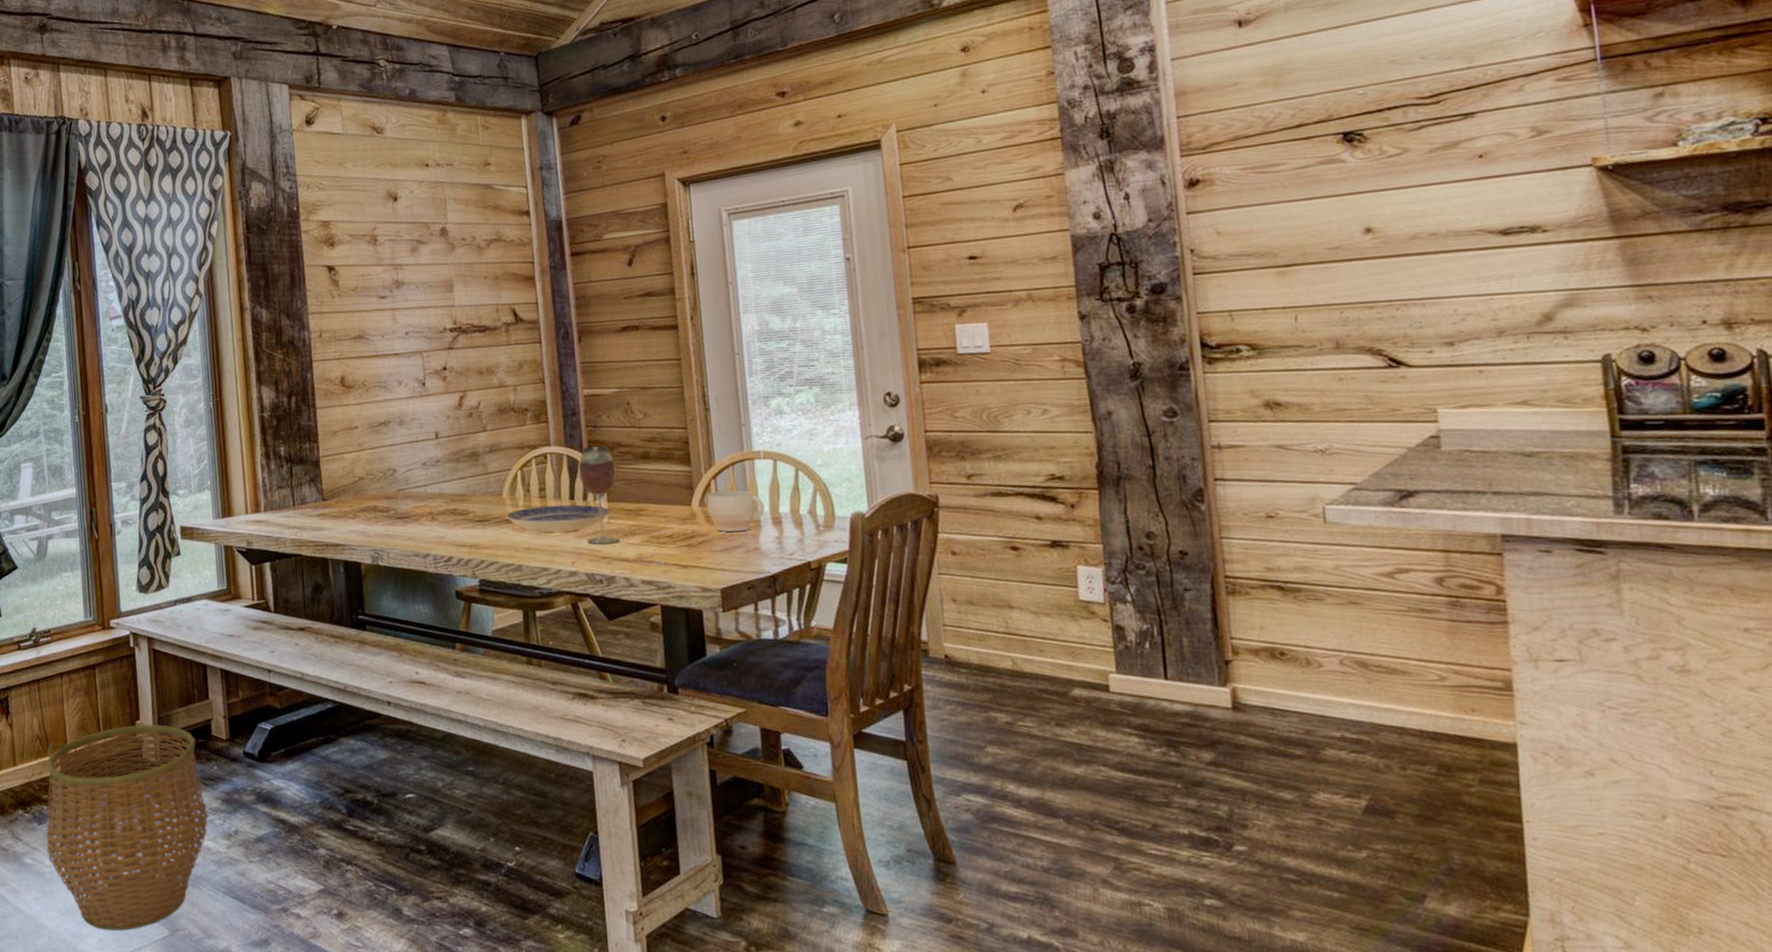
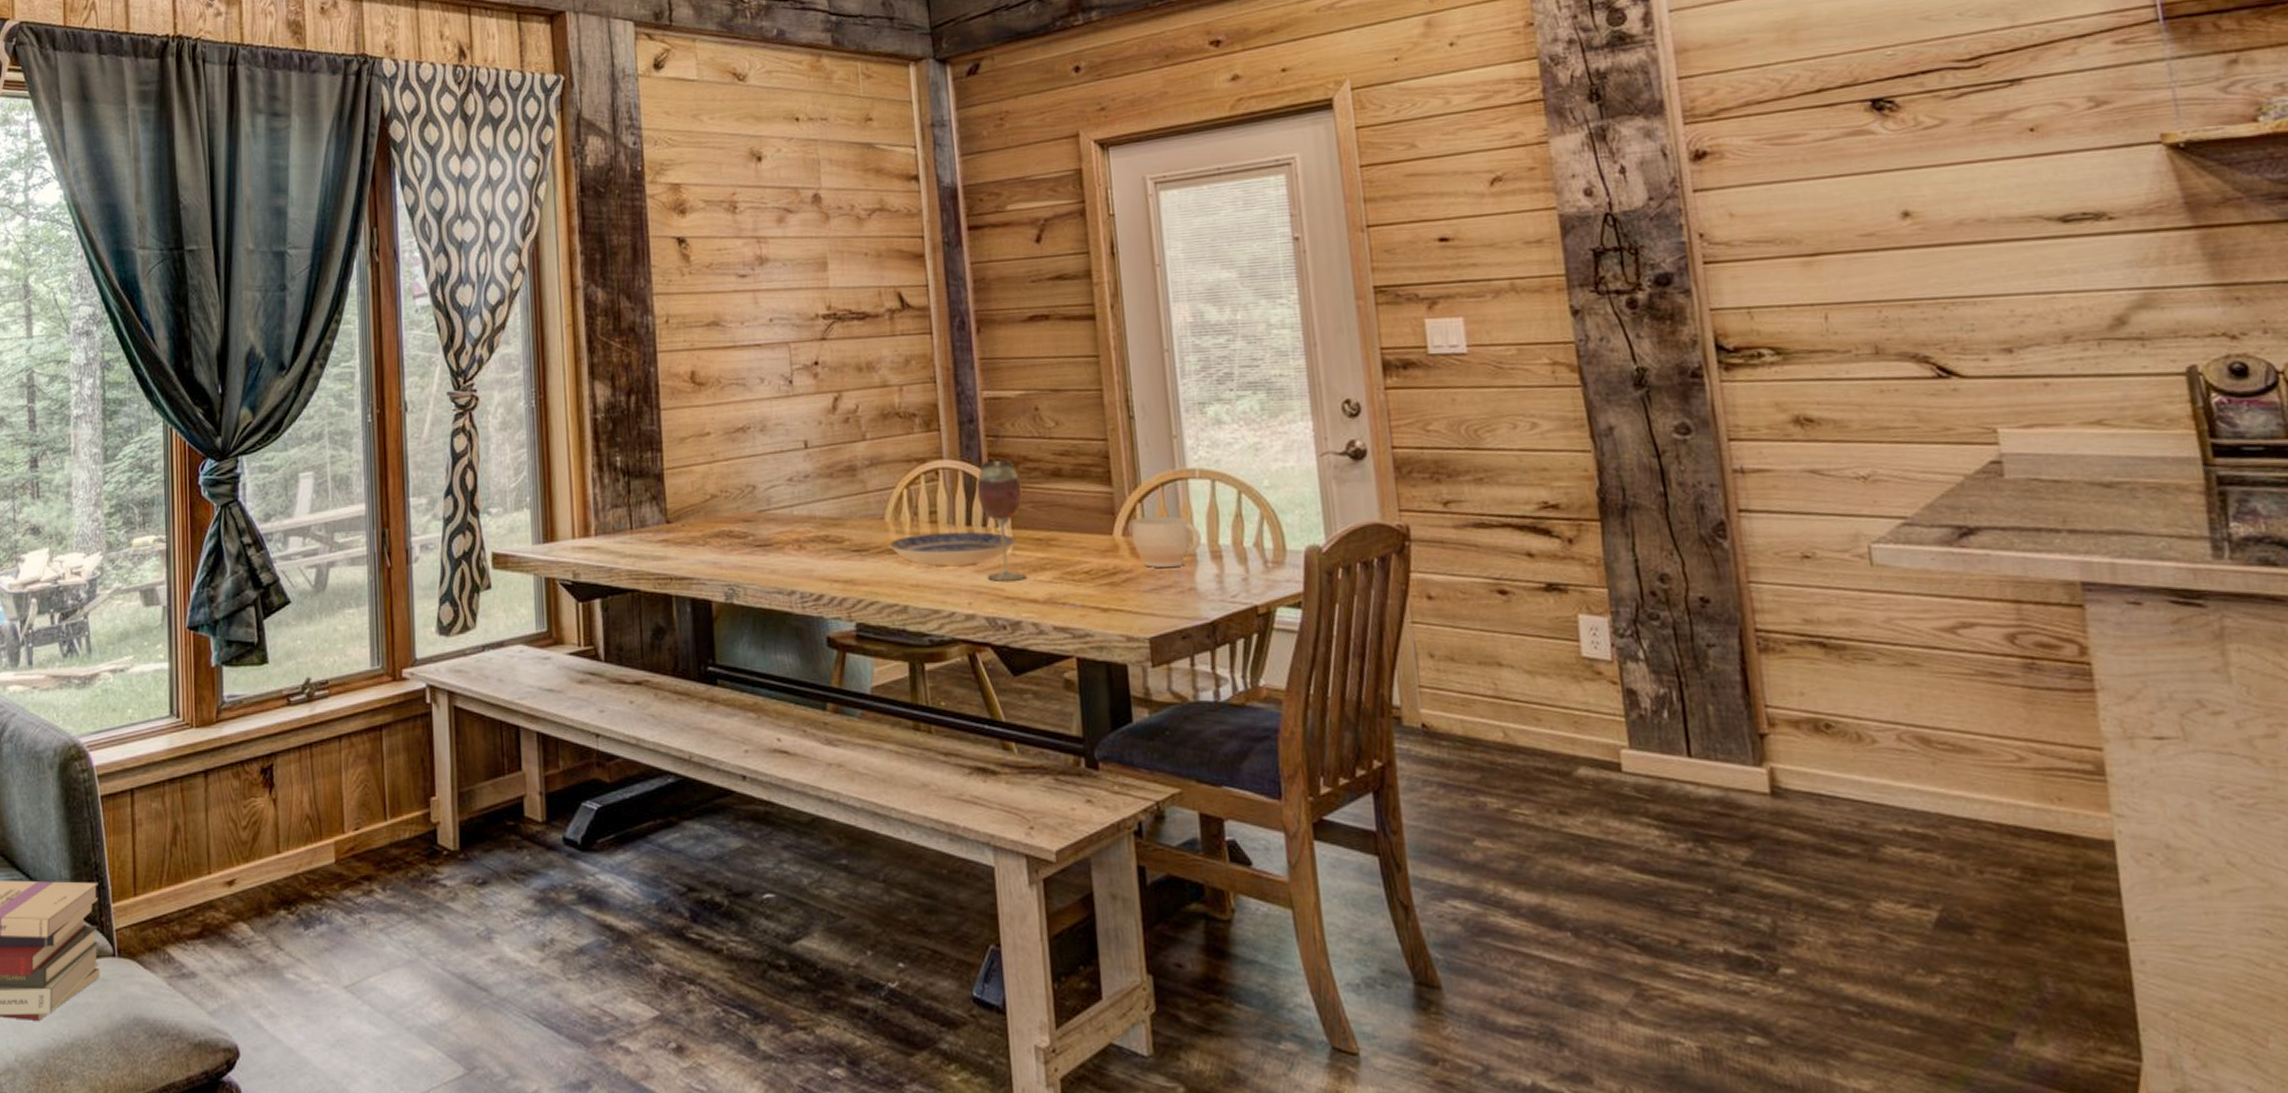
basket: present [46,724,208,930] -> none [313,801,518,1068]

